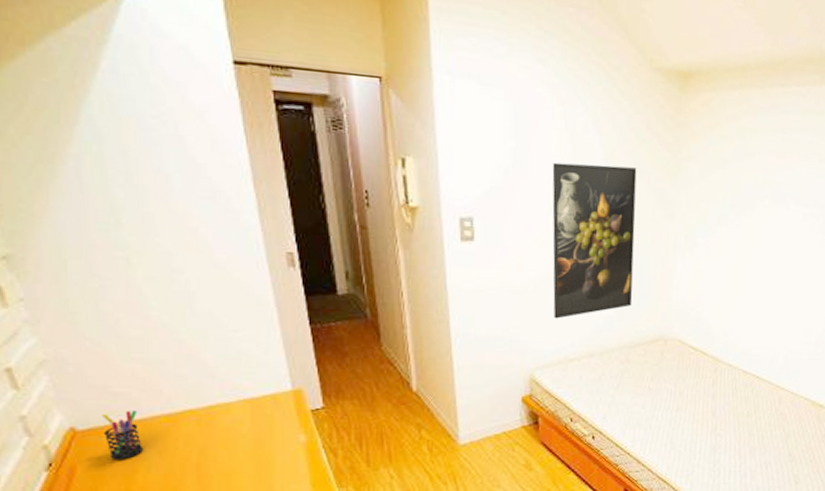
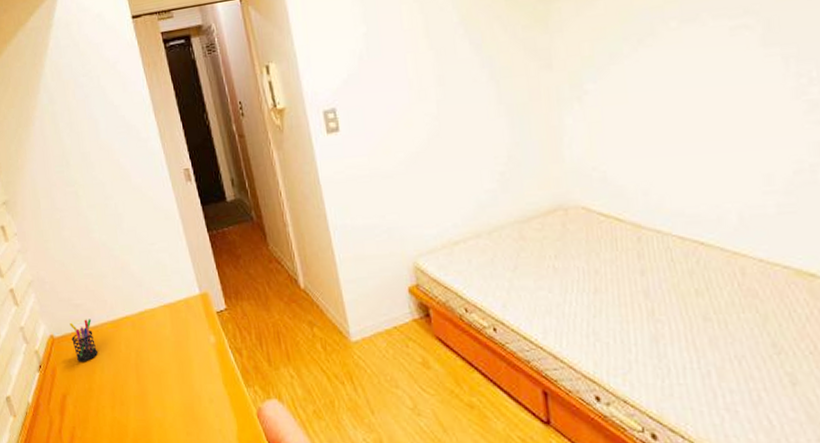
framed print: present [552,162,637,319] -> none [406,22,517,200]

